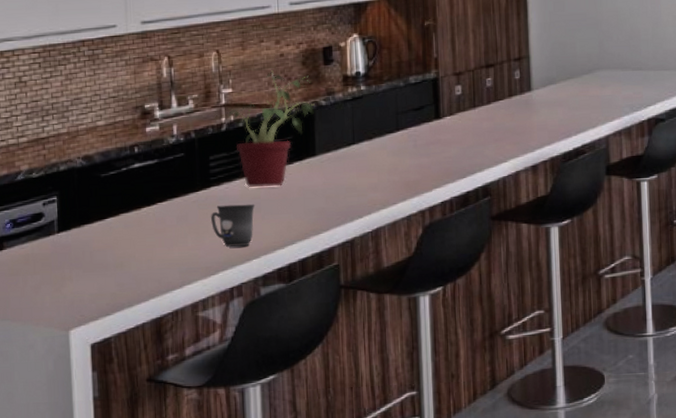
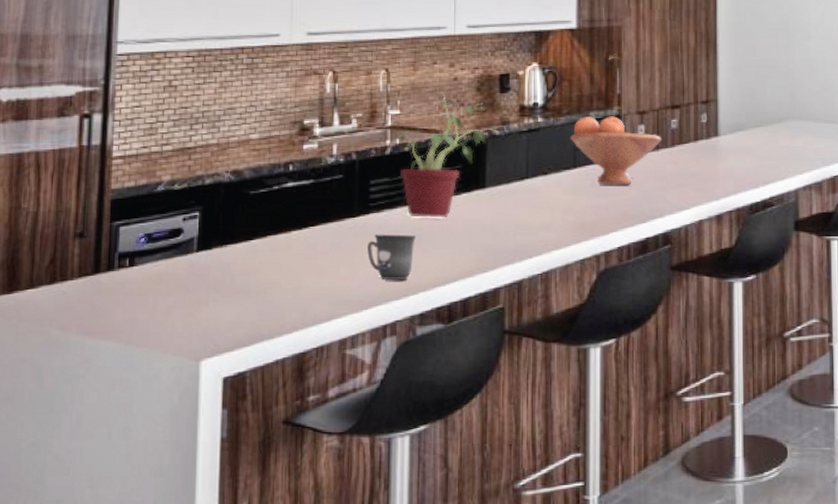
fruit bowl: none [391,79,478,145] -> present [569,116,662,186]

